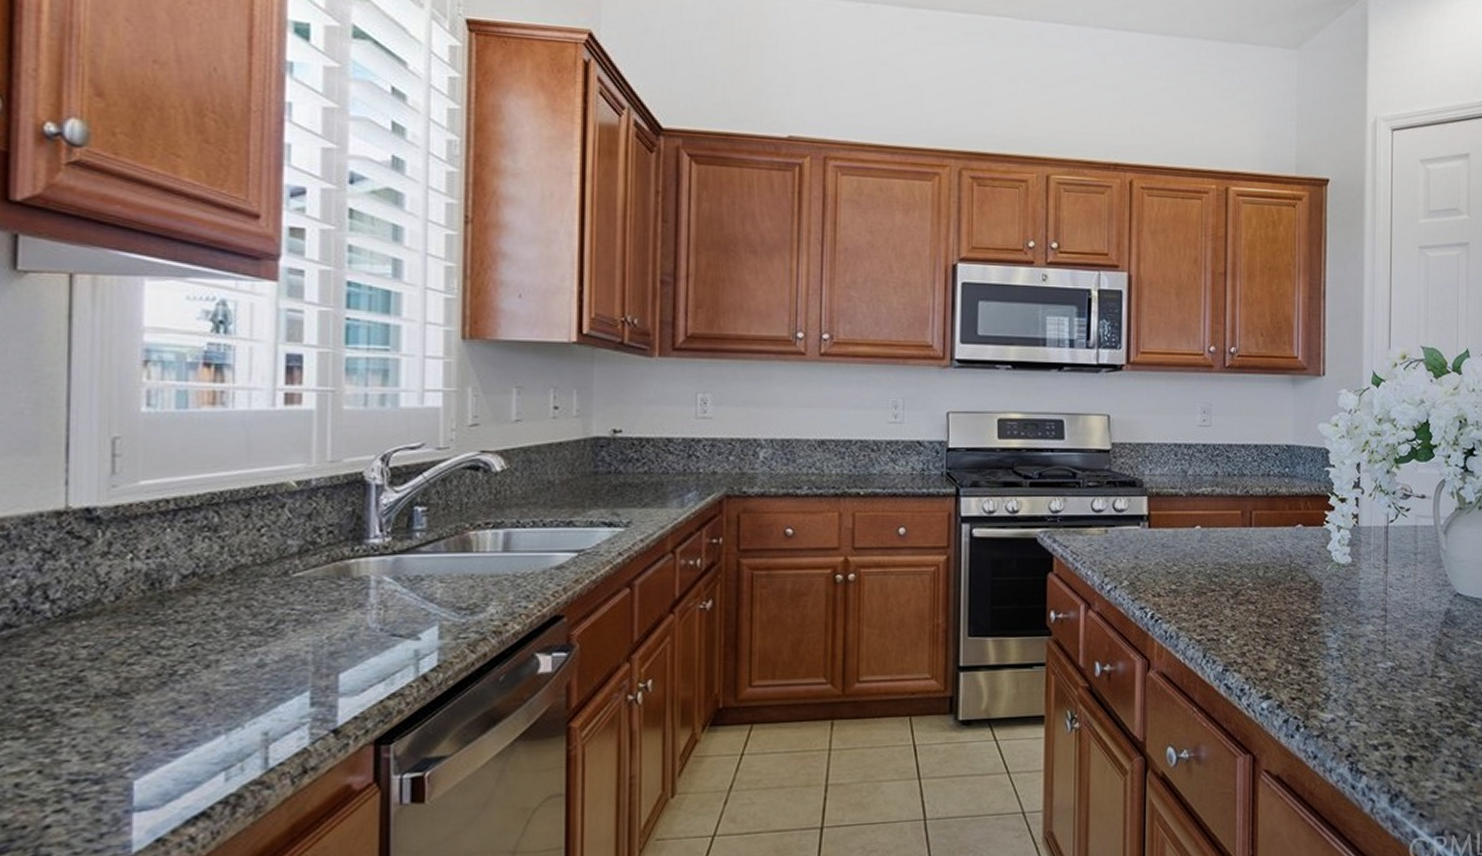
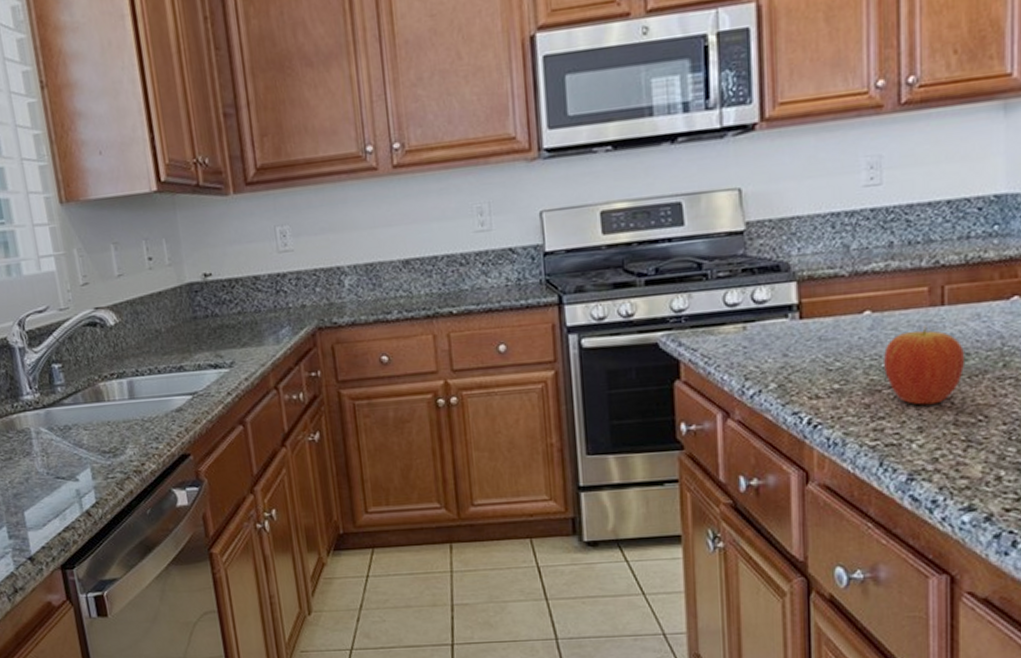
fruit: none [1209,541,1266,607] -> present [884,324,966,405]

